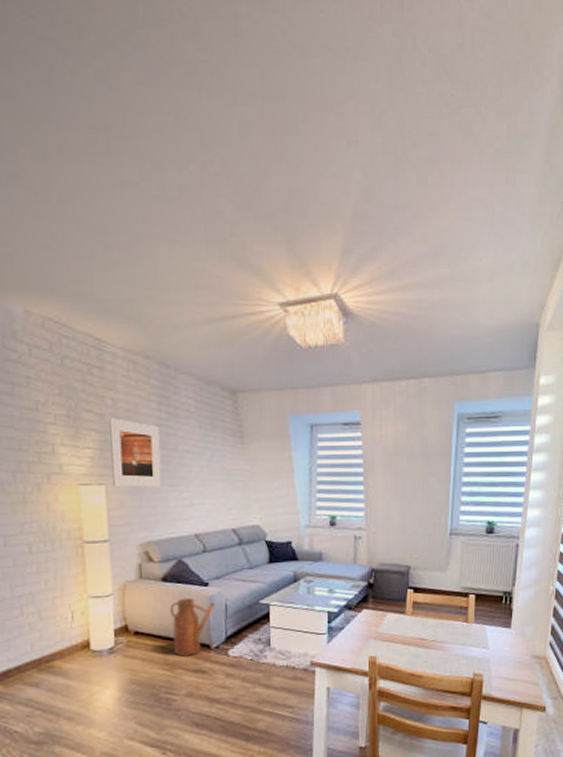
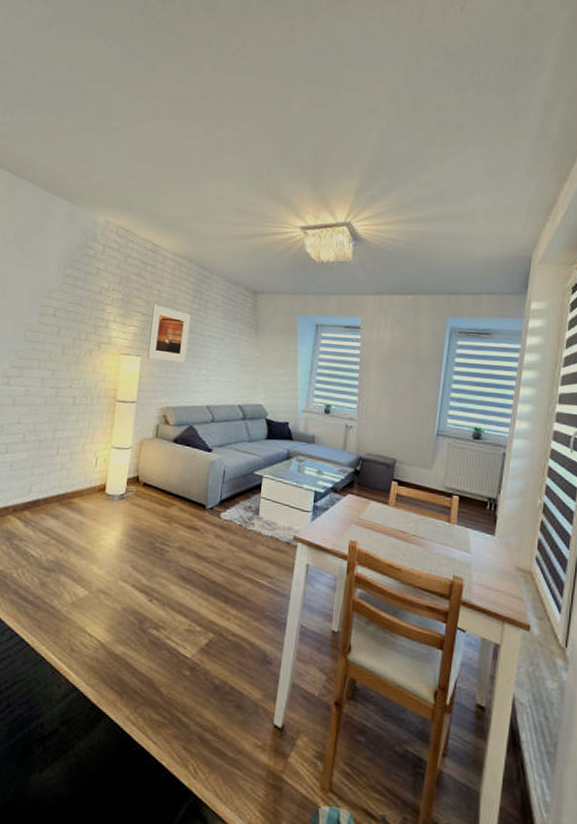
watering can: present [169,597,215,658] -> none [173,459,215,513]

